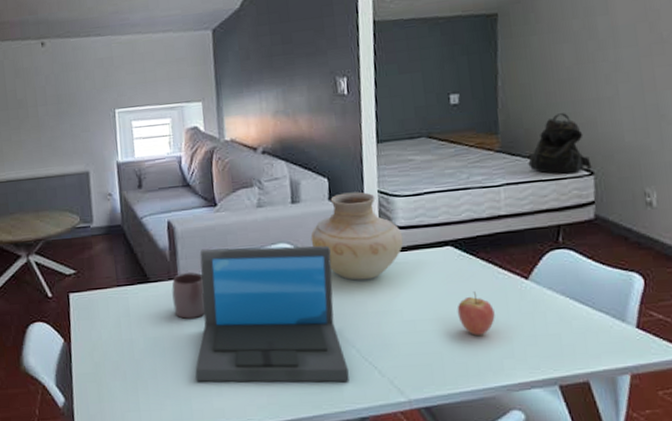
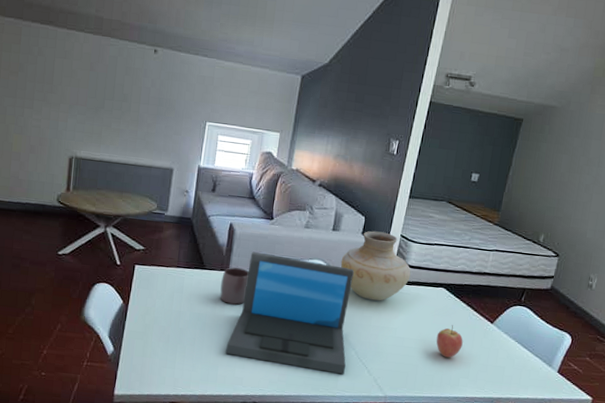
backpack: present [527,113,592,174] -> none [515,206,559,253]

